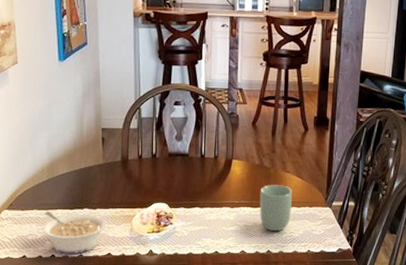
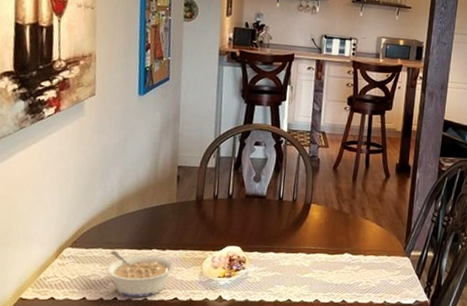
cup: present [259,185,292,232] -> none [336,231,371,281]

